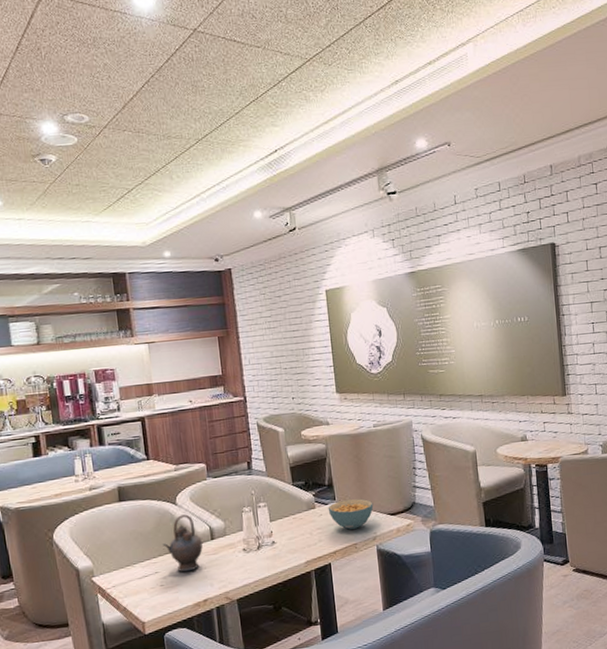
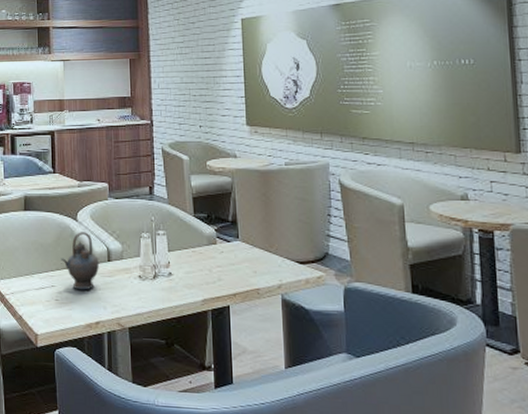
cereal bowl: present [328,498,374,530] -> none [230,240,281,273]

